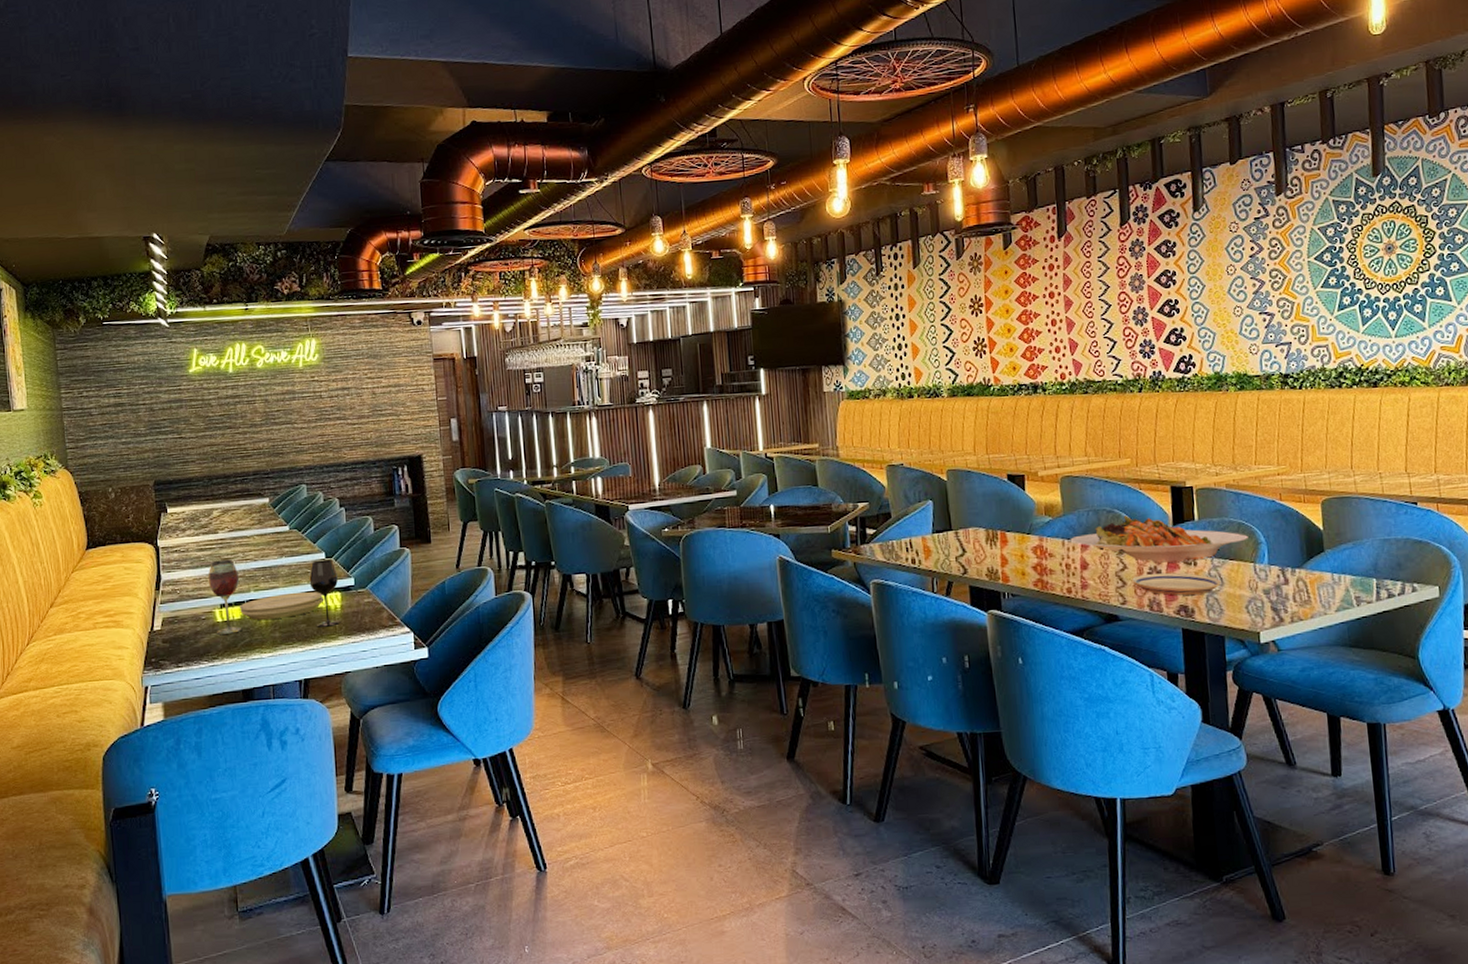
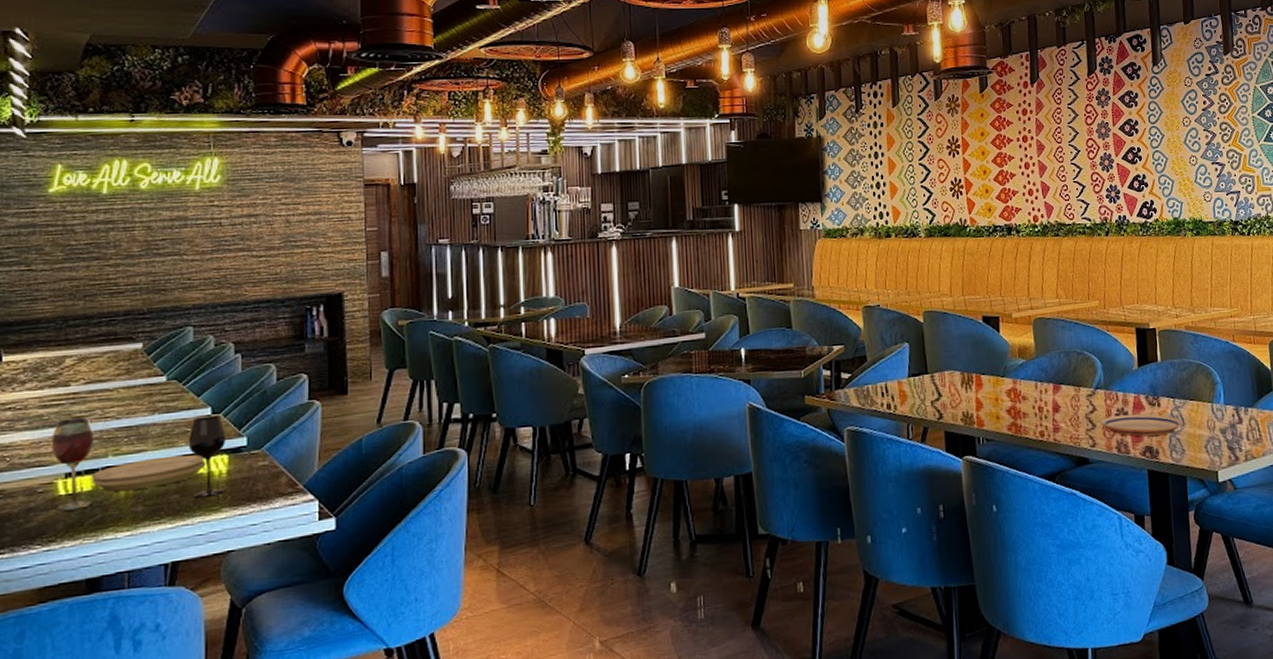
salad: present [1070,515,1248,563] -> none [1042,357,1206,405]

